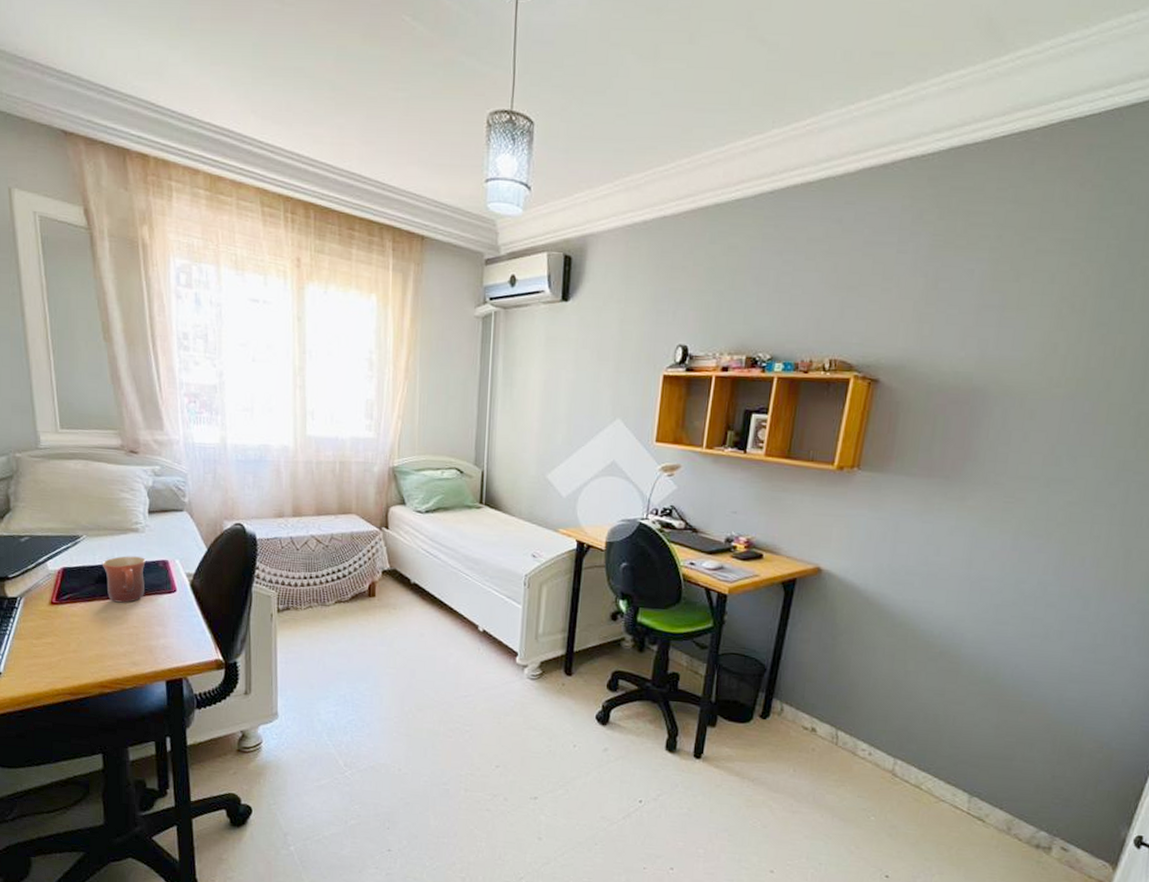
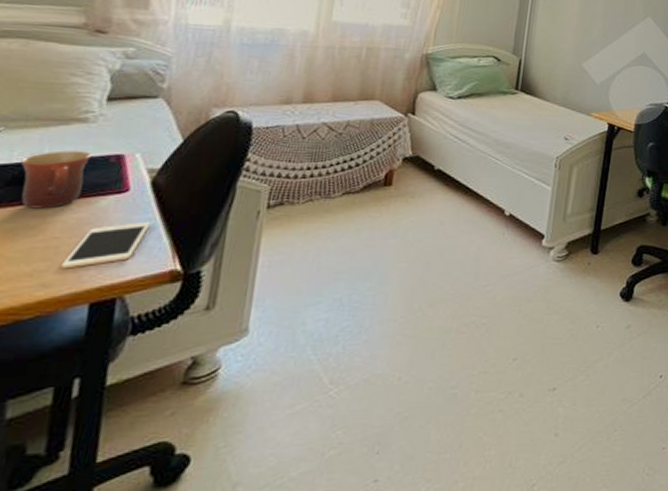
cell phone: none [142,617,195,652] -> present [60,221,151,269]

